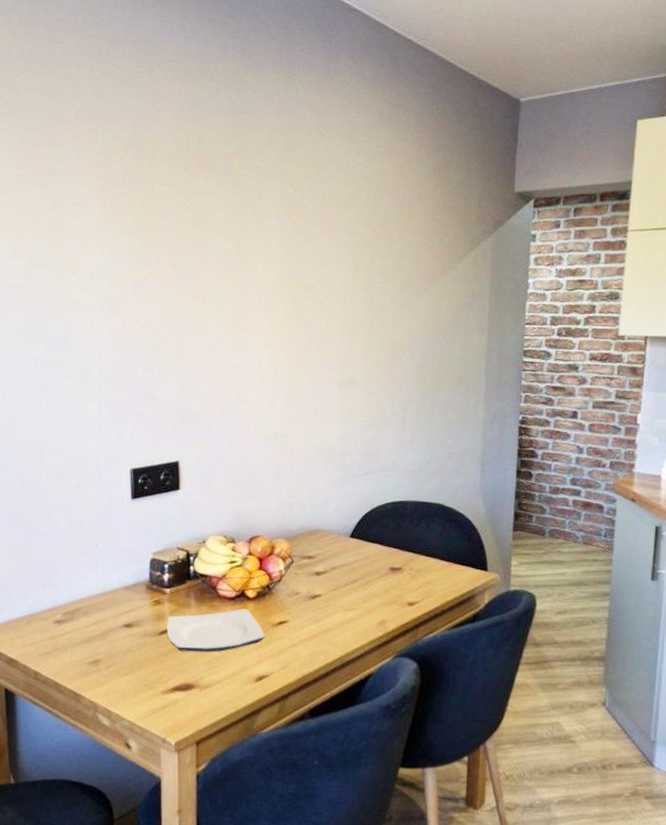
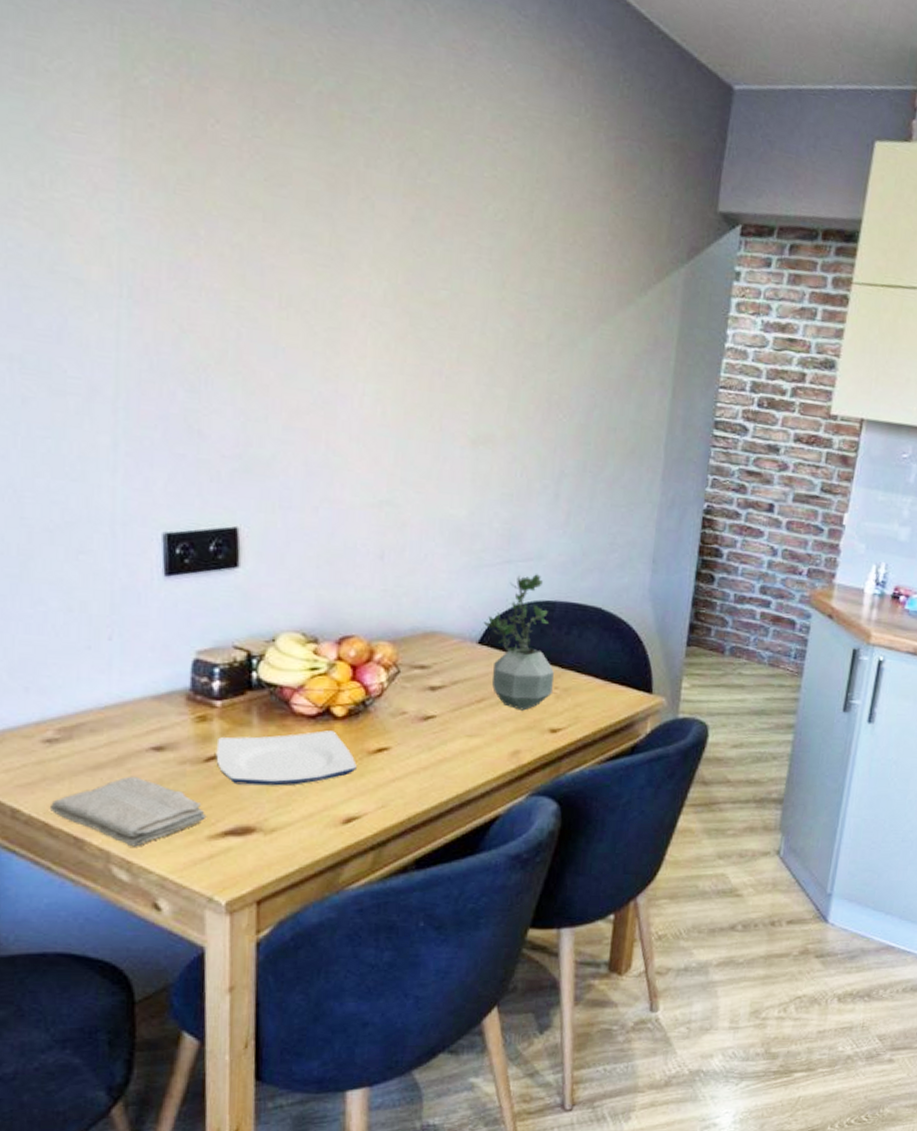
washcloth: none [59,646,161,700] -> present [51,776,207,847]
potted plant: none [353,480,409,589] -> present [483,573,554,711]

